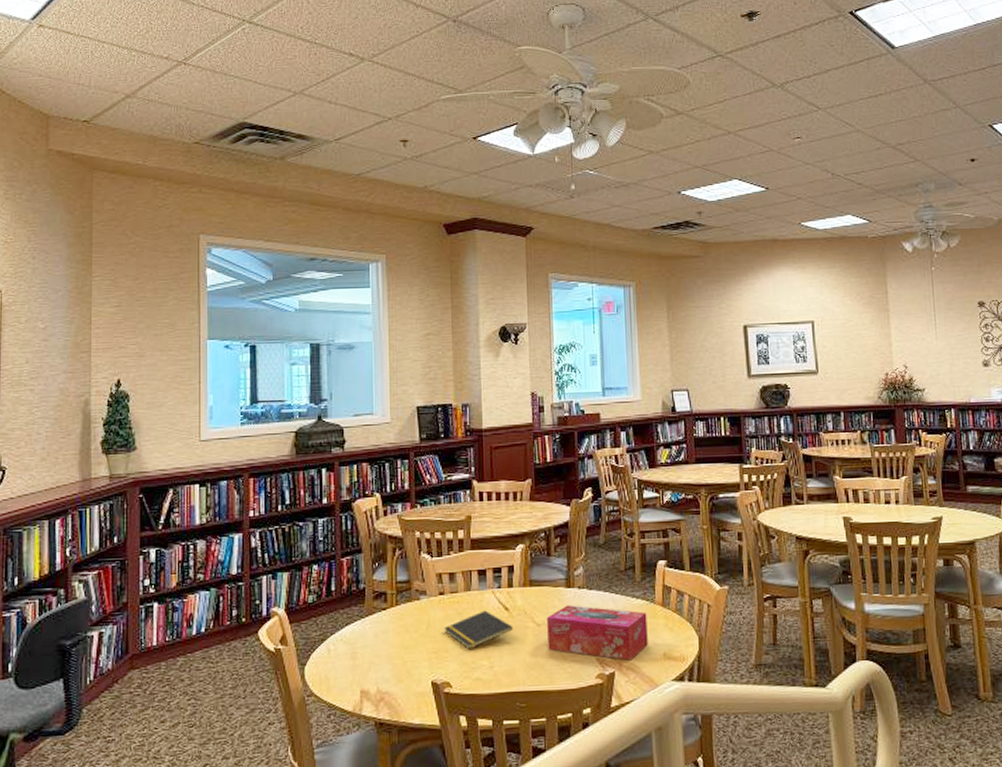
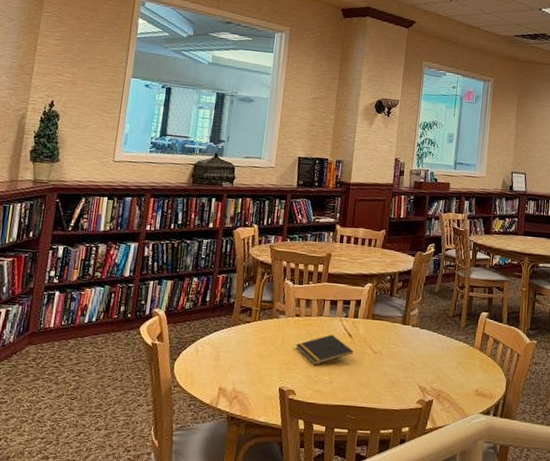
tissue box: present [547,605,648,660] -> none [380,339,466,392]

